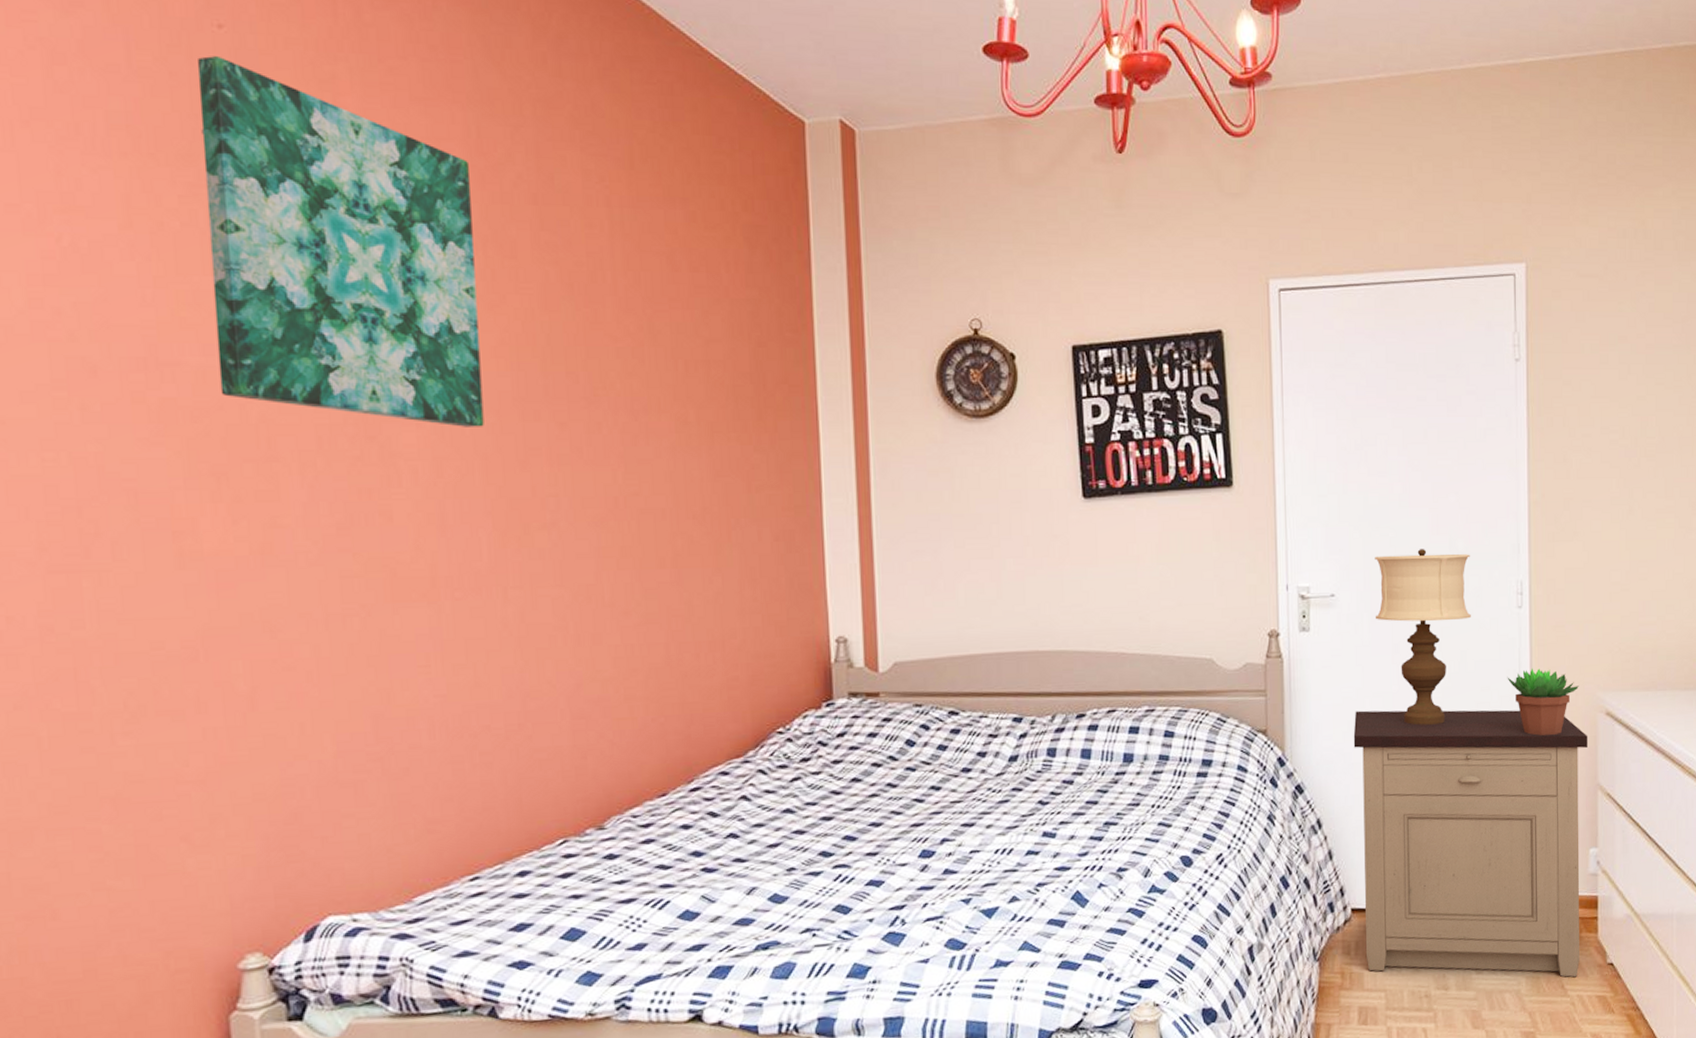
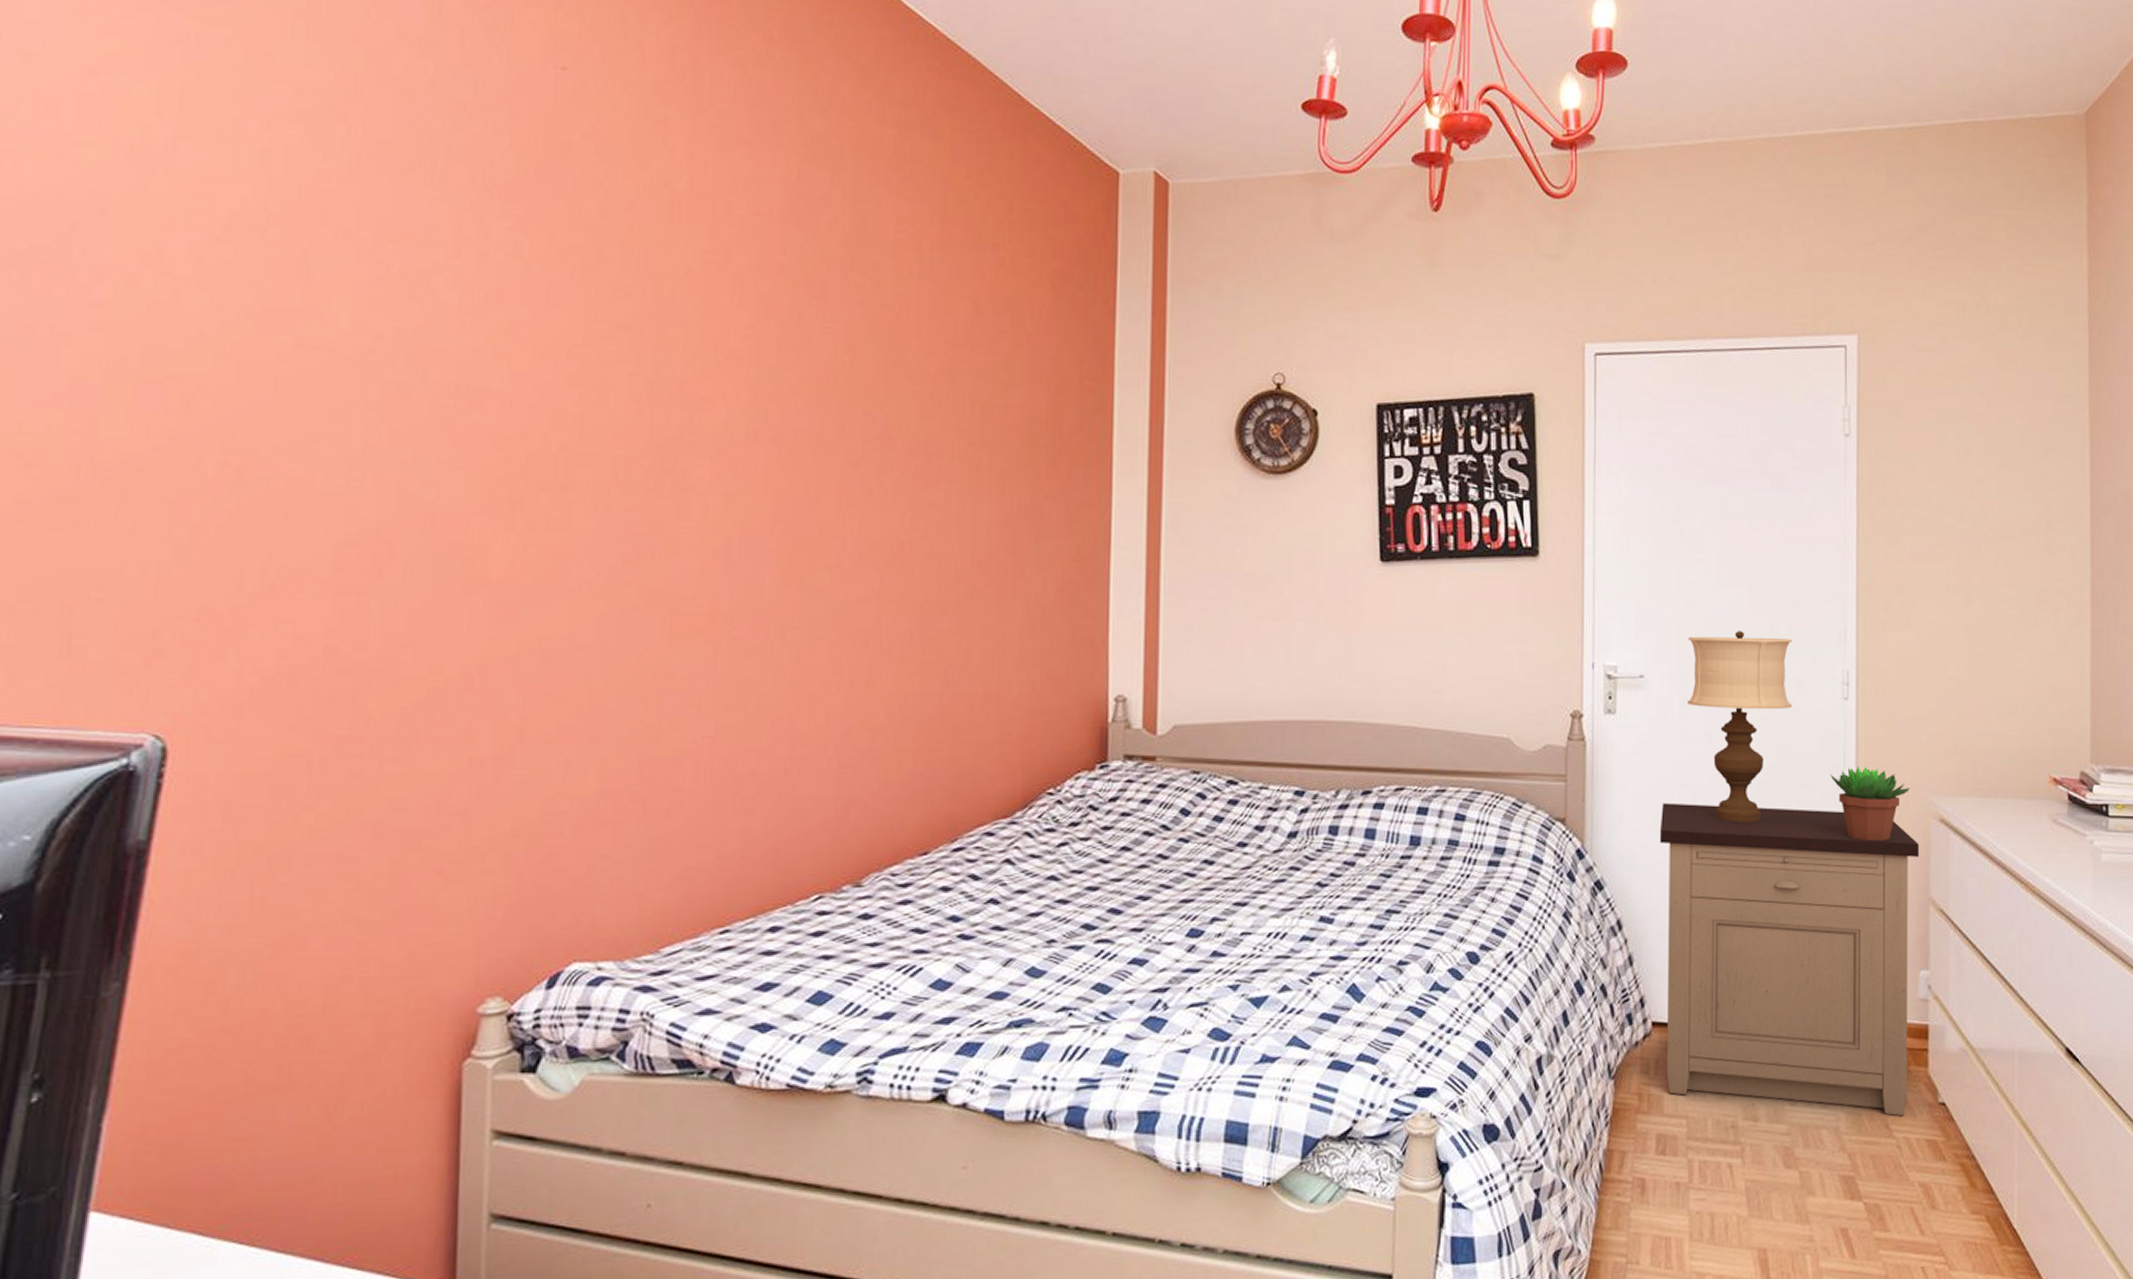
wall art: present [197,56,484,427] -> none [525,96,786,464]

